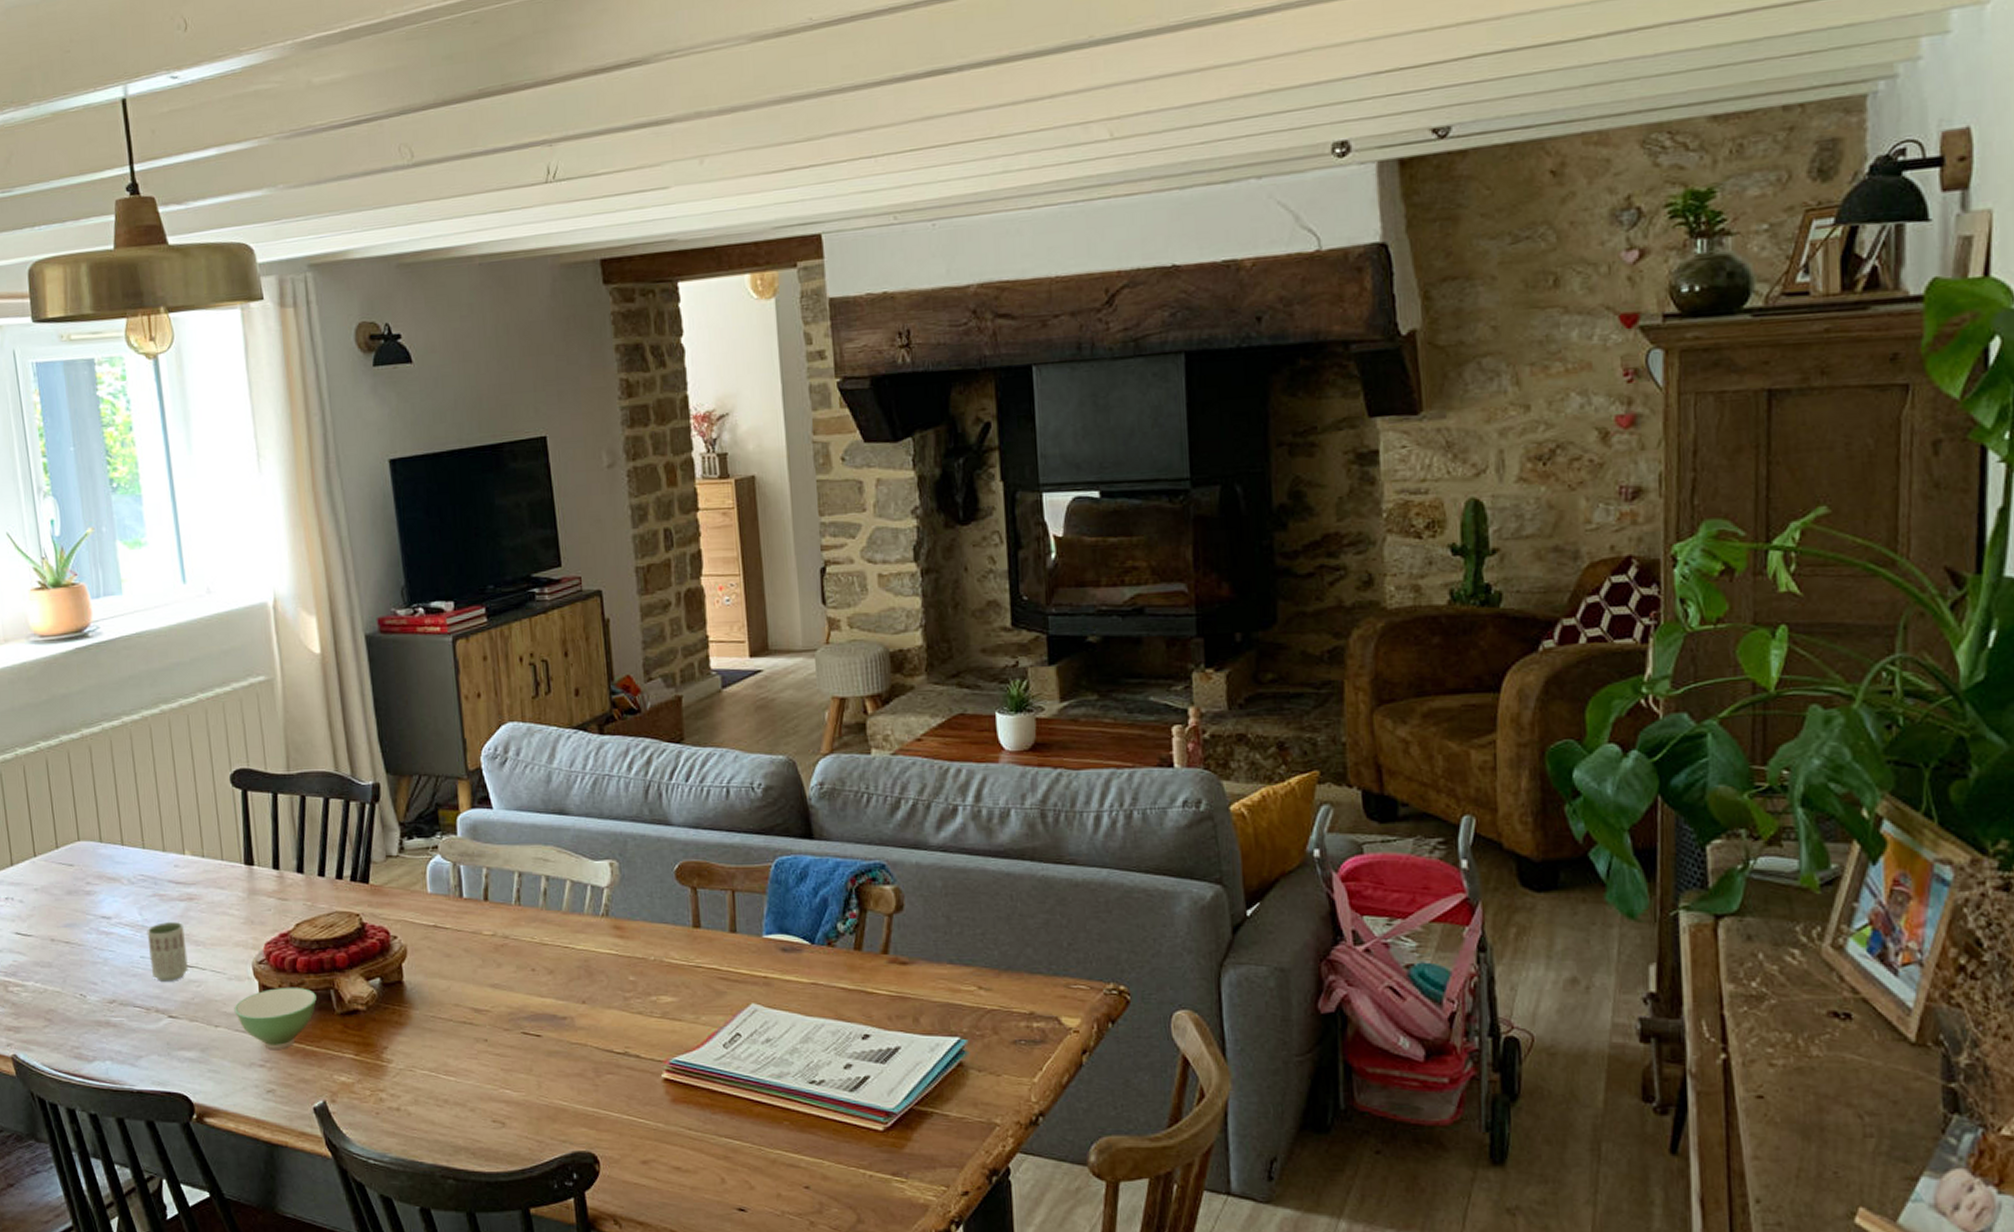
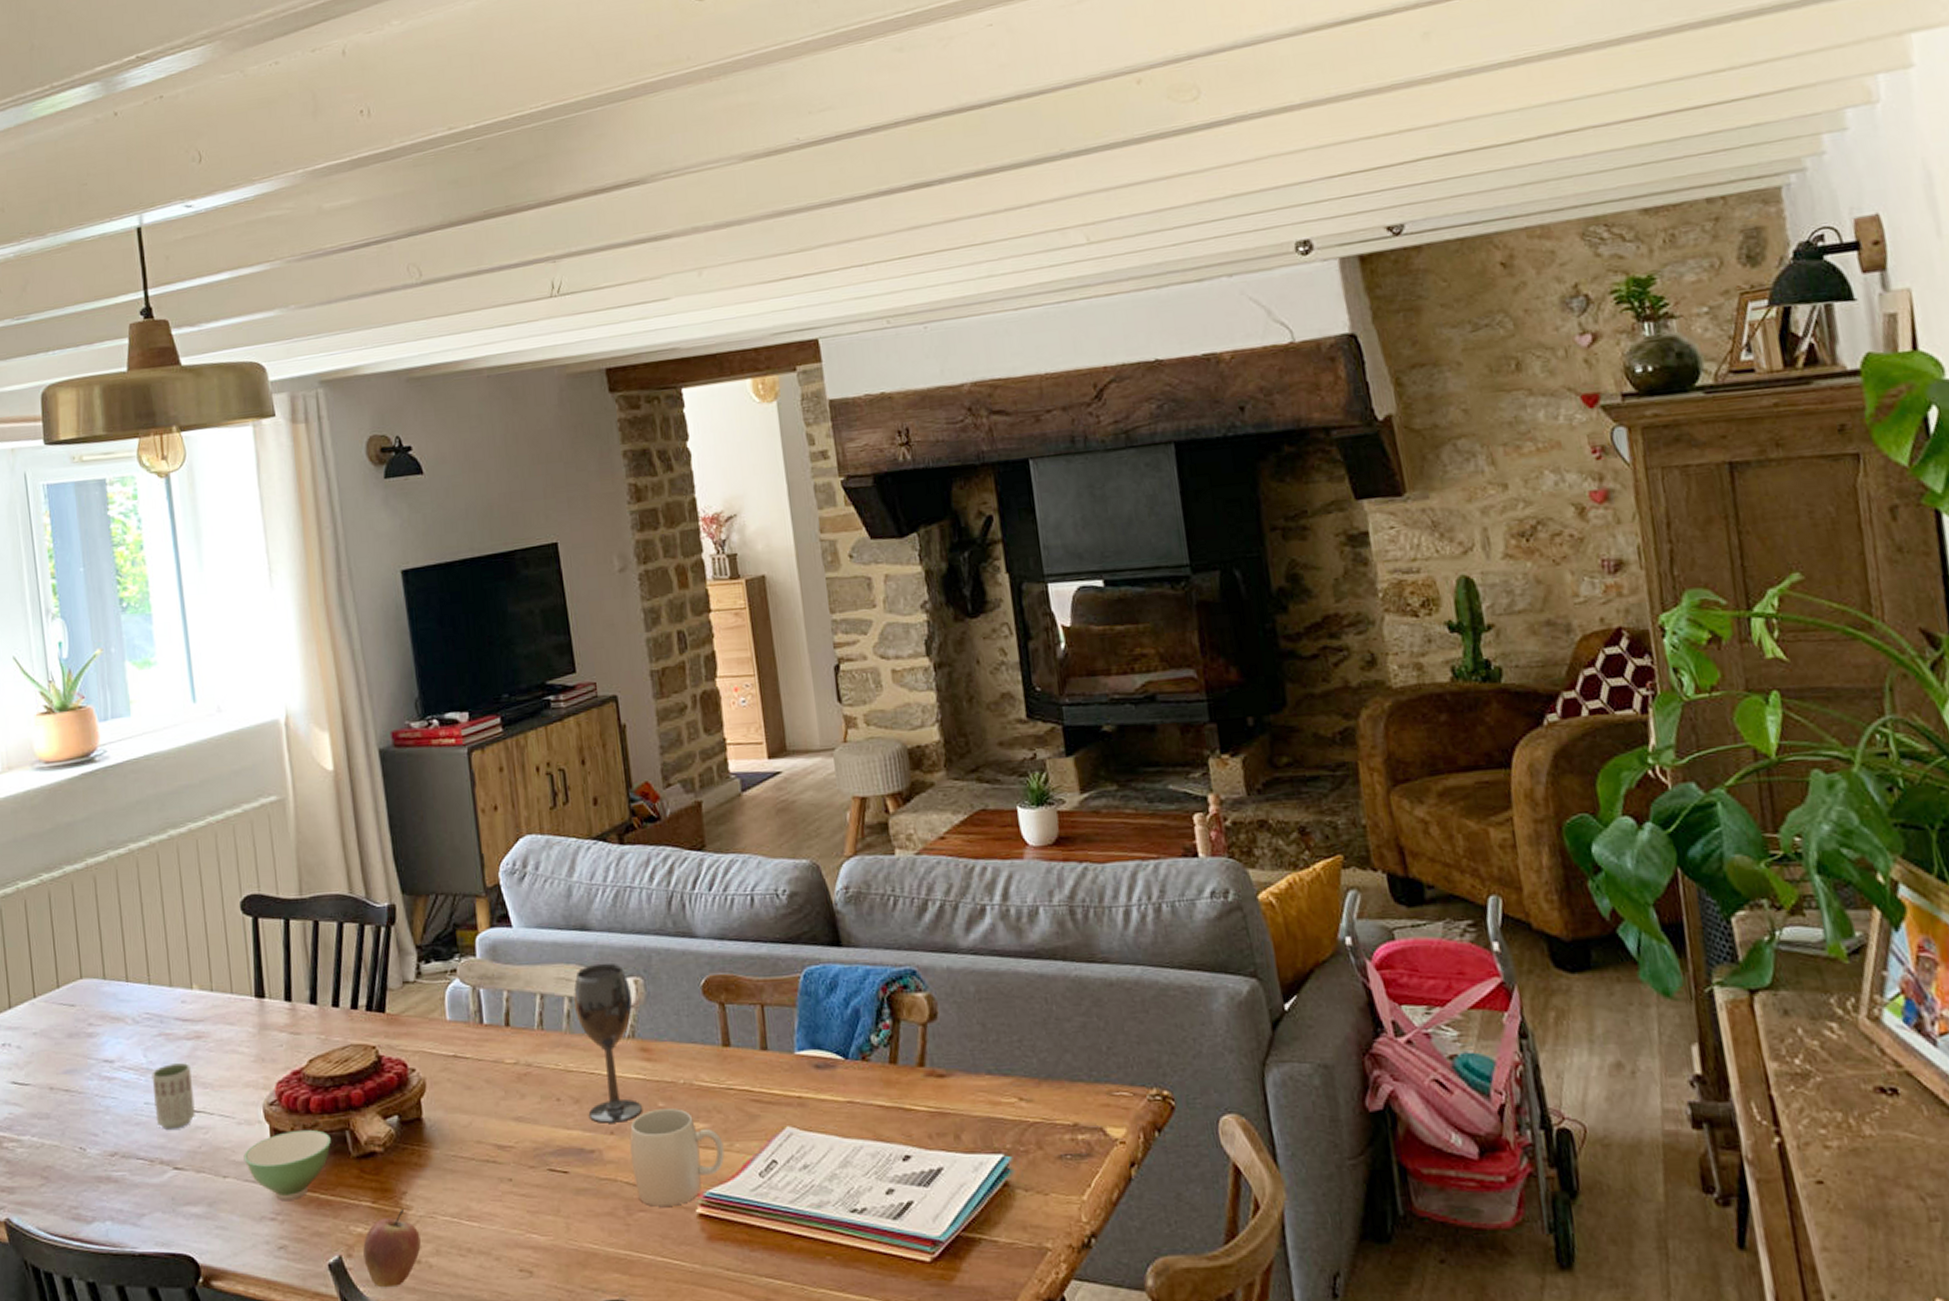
fruit: none [346,1061,400,1131] -> present [363,1208,421,1288]
wine glass: none [551,845,614,993] -> present [574,963,643,1123]
mug: none [600,983,691,1070] -> present [629,1108,725,1207]

